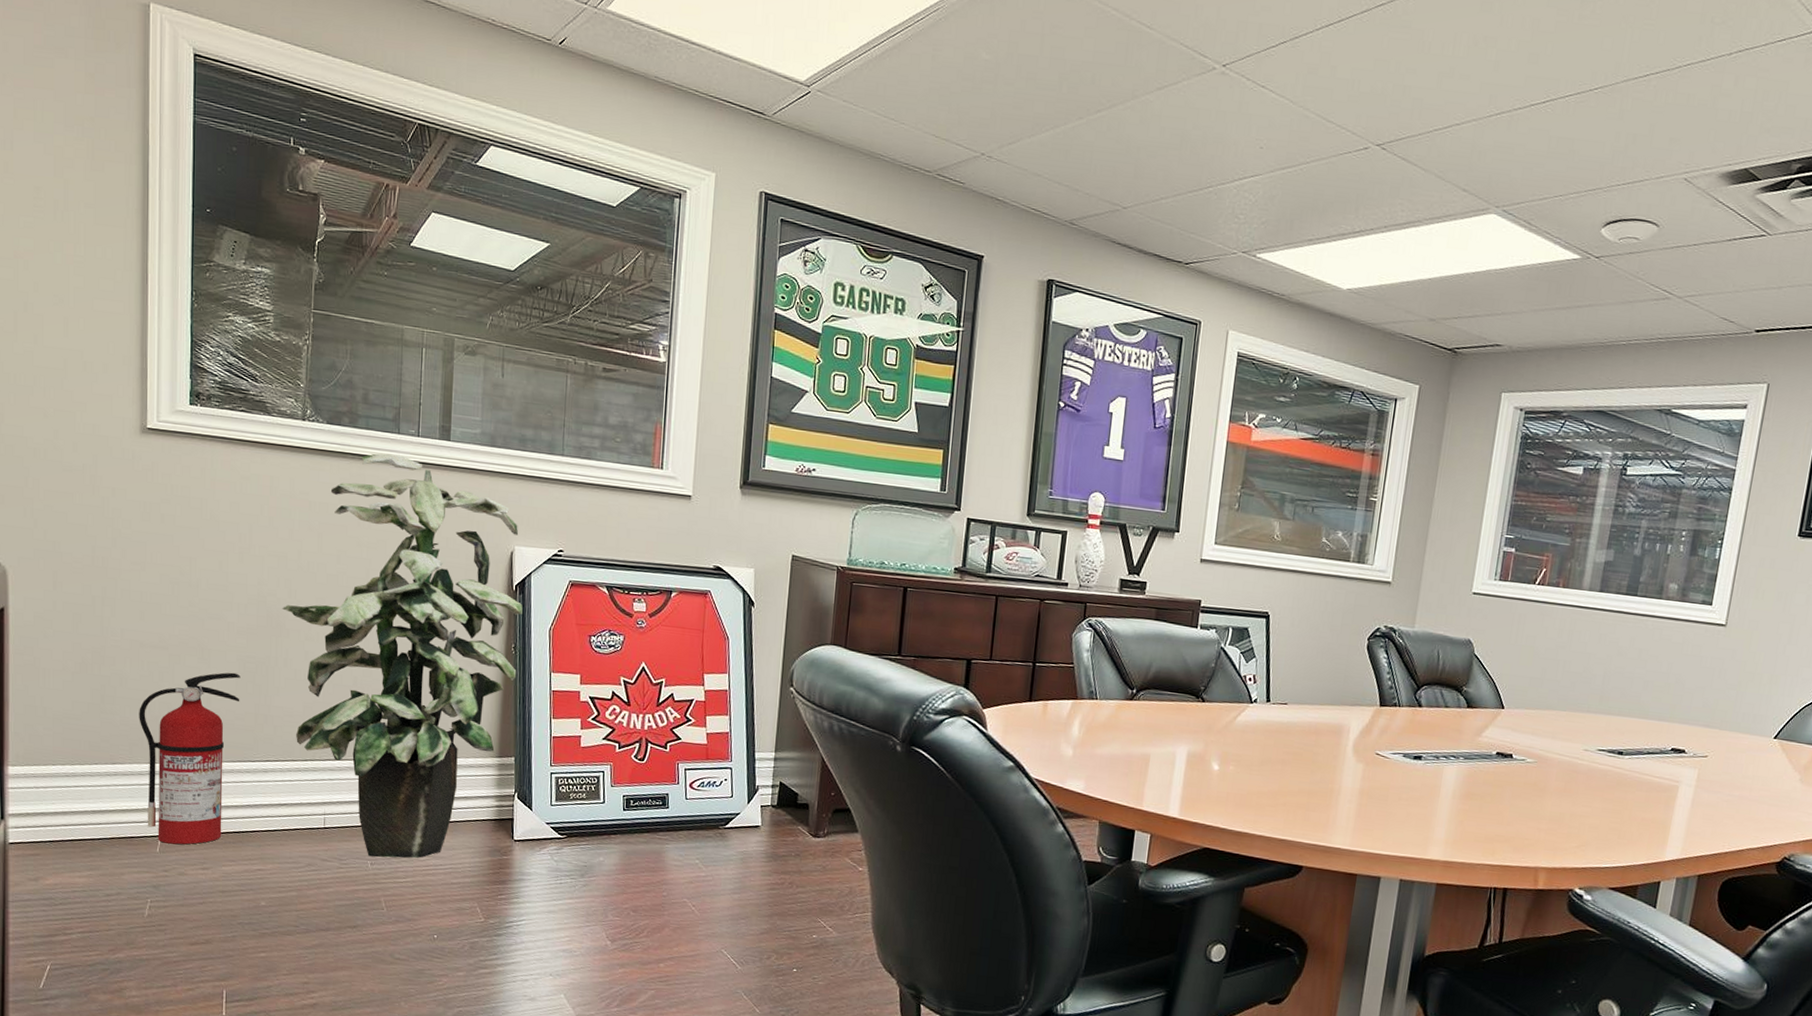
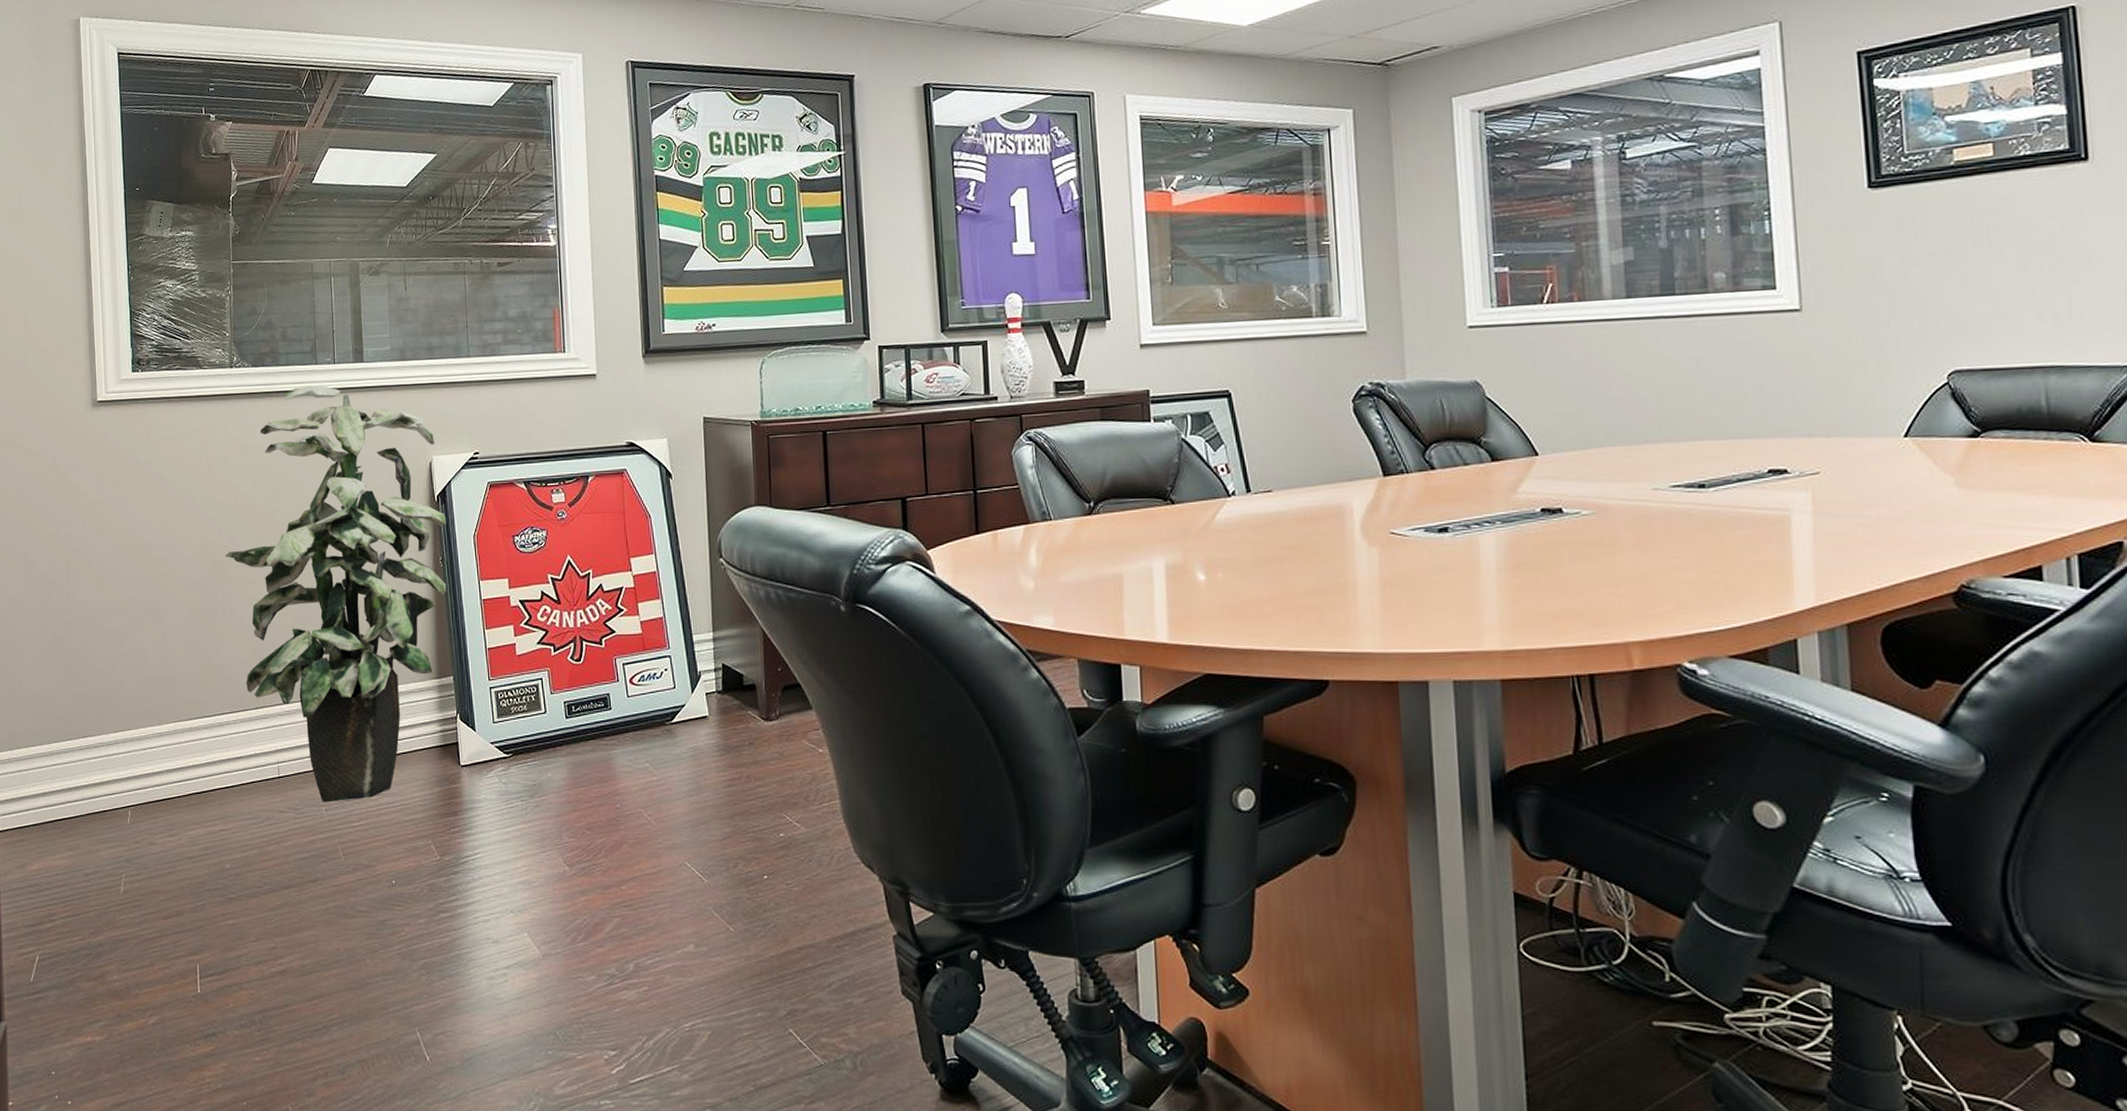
fire extinguisher: present [139,672,241,845] -> none [104,628,193,813]

